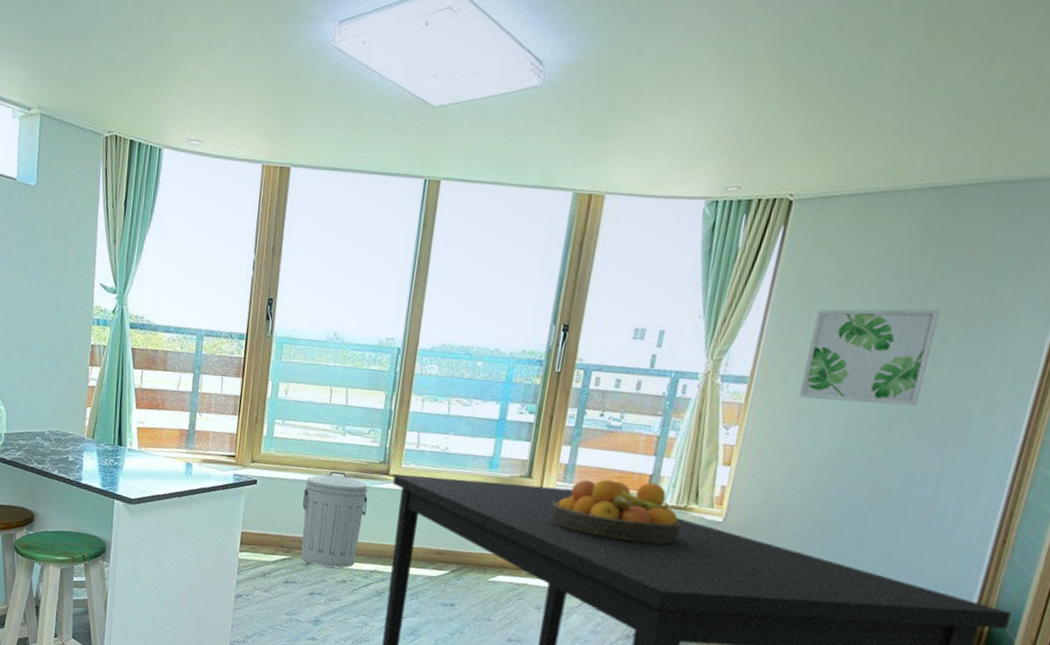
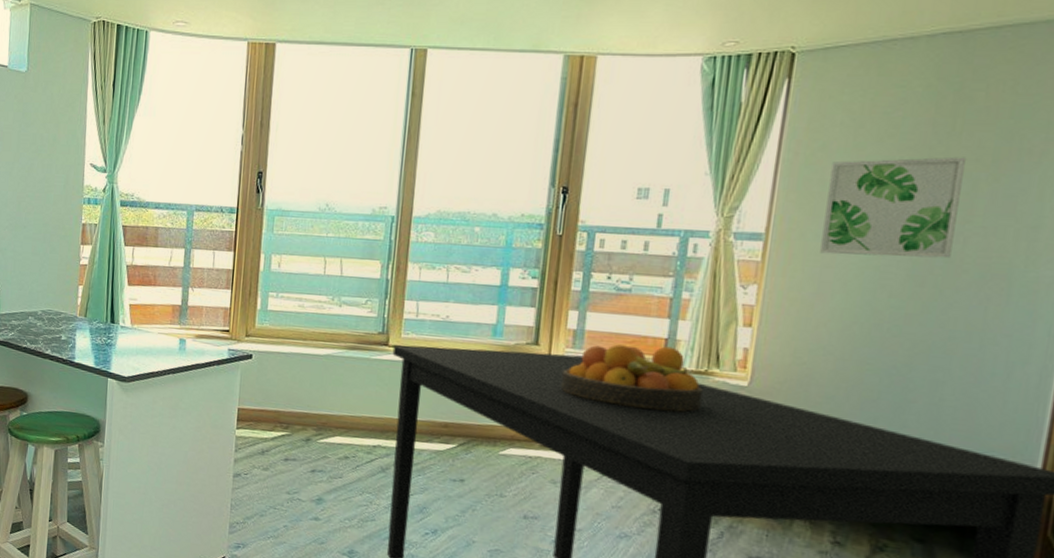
trash can: present [301,470,368,568] -> none [300,342,368,444]

